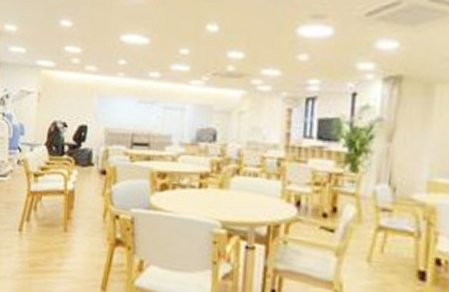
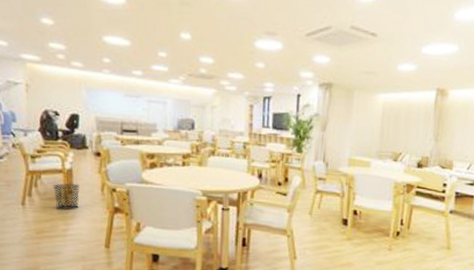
waste bin: none [52,207,80,239] -> present [53,183,80,210]

